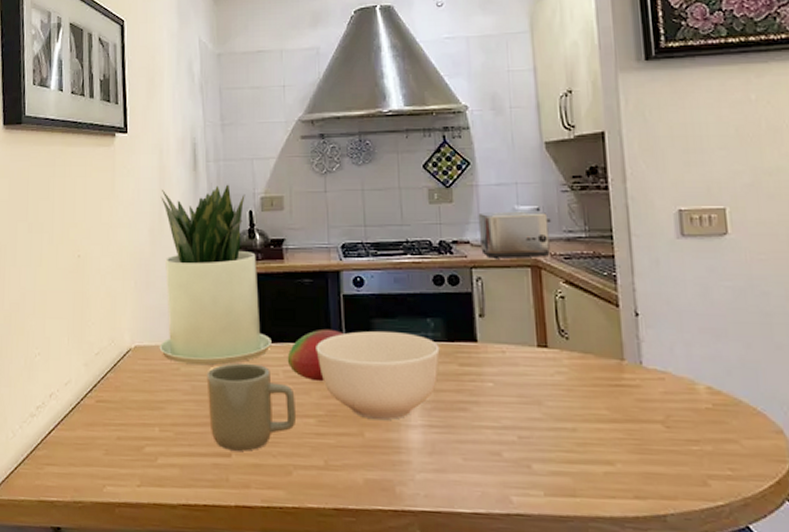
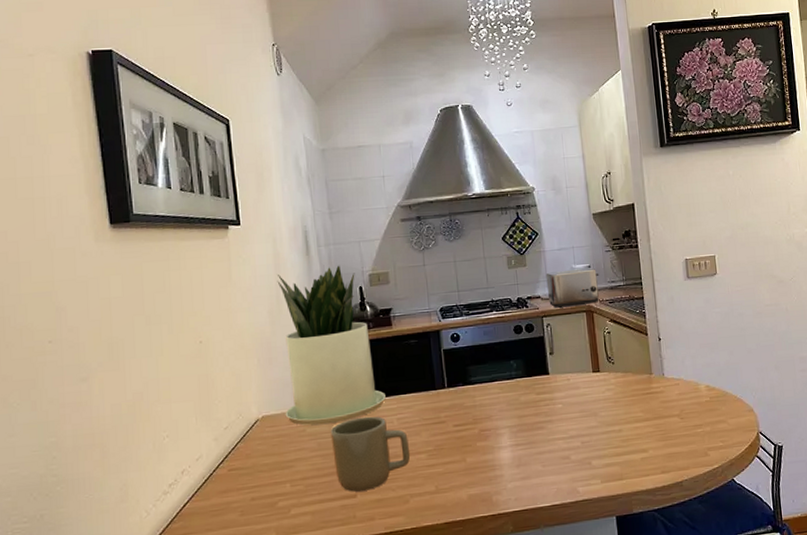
fruit: present [287,328,343,382] -> none [399,379,445,424]
bowl: present [316,331,440,421] -> none [423,374,522,447]

